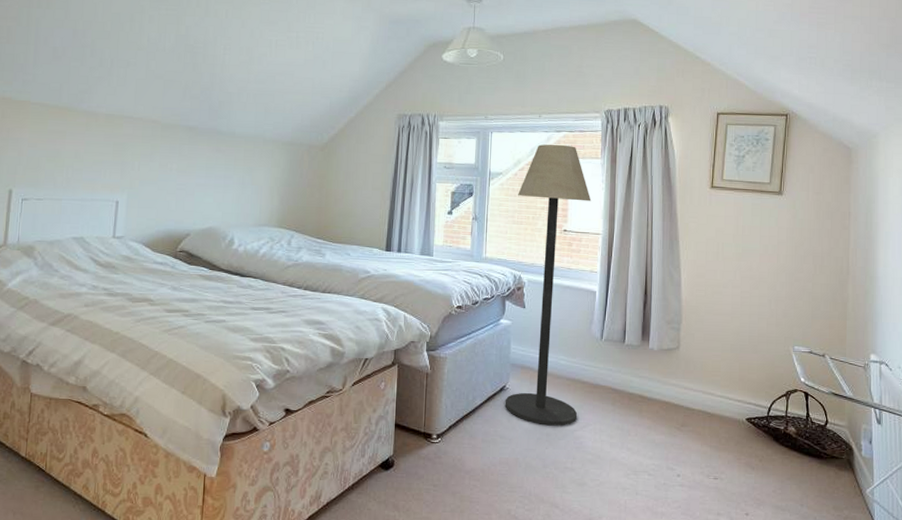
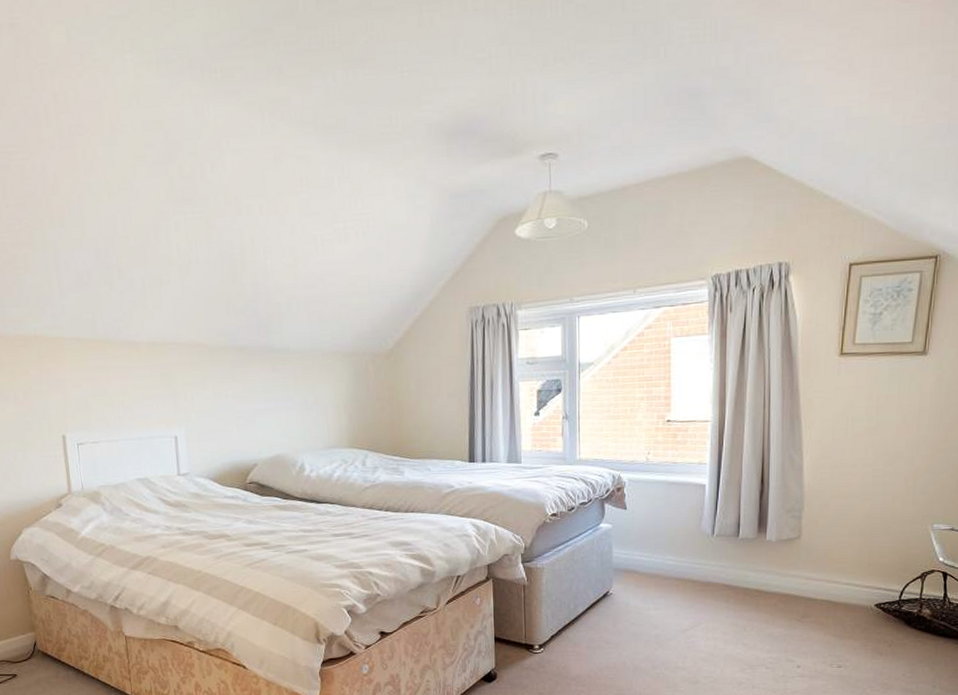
floor lamp: present [505,144,591,426] -> none [609,322,698,628]

